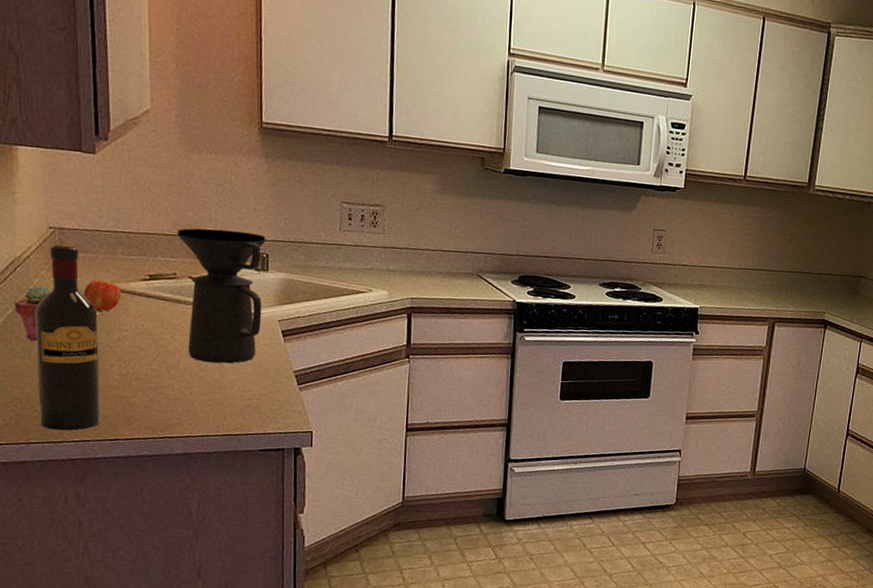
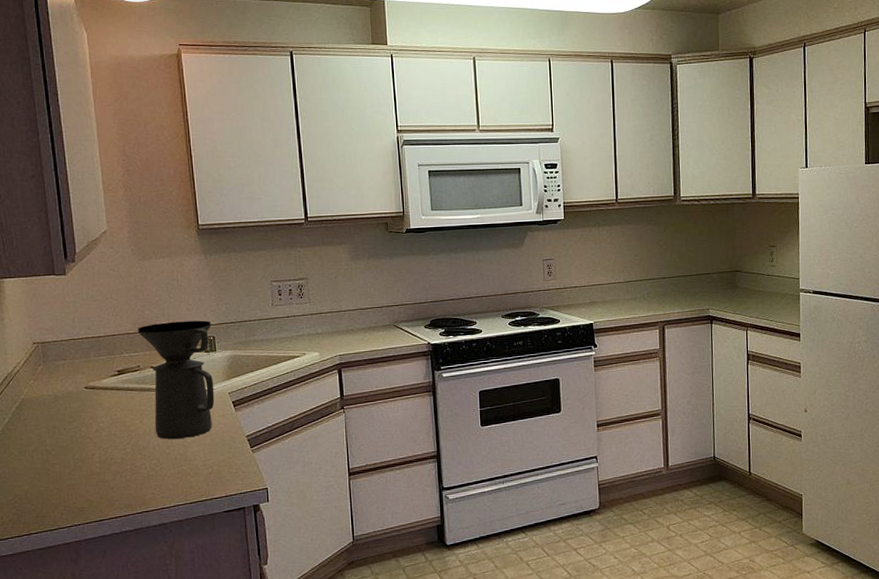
potted succulent: present [14,285,52,341] -> none [10,393,39,443]
wine bottle: present [34,243,101,431] -> none [27,354,88,519]
fruit: present [84,279,122,312] -> none [65,381,96,408]

